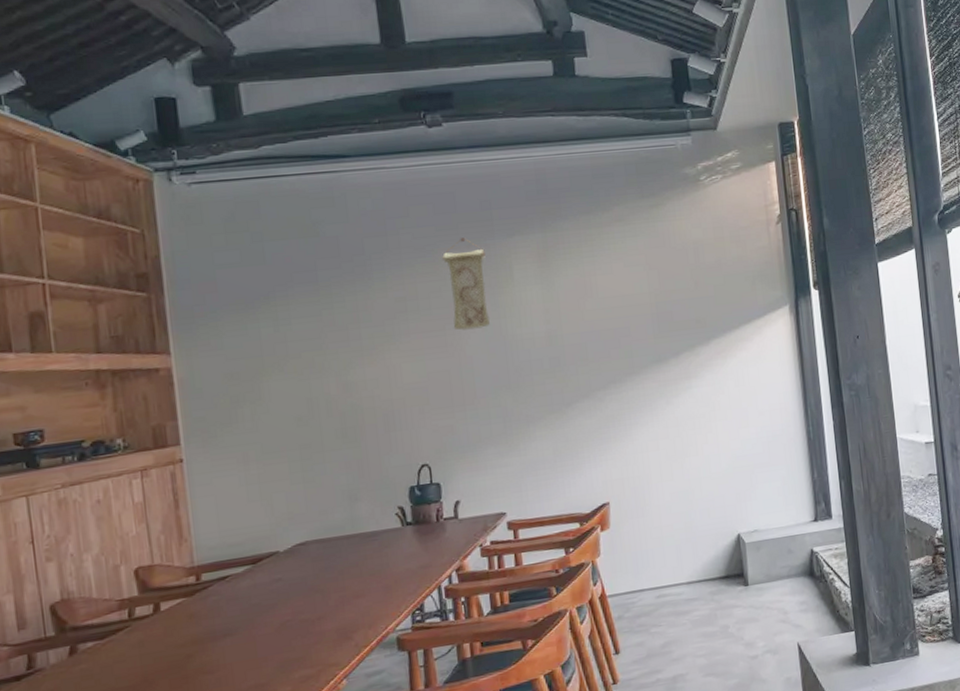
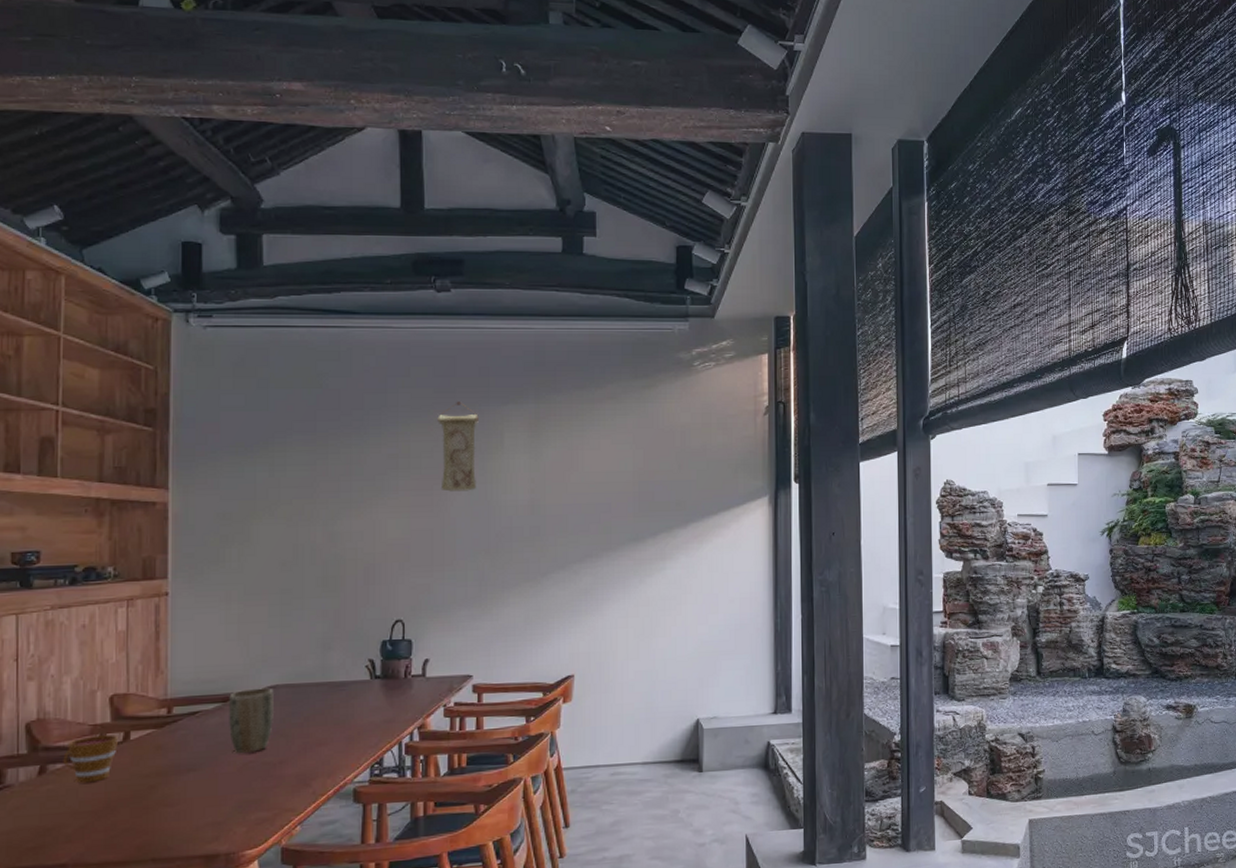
cup: none [93,607,148,660] -> present [63,735,118,783]
plant pot: none [258,545,307,614] -> present [229,687,275,753]

